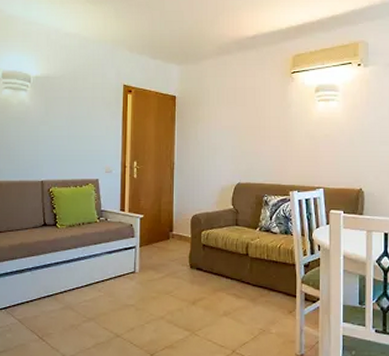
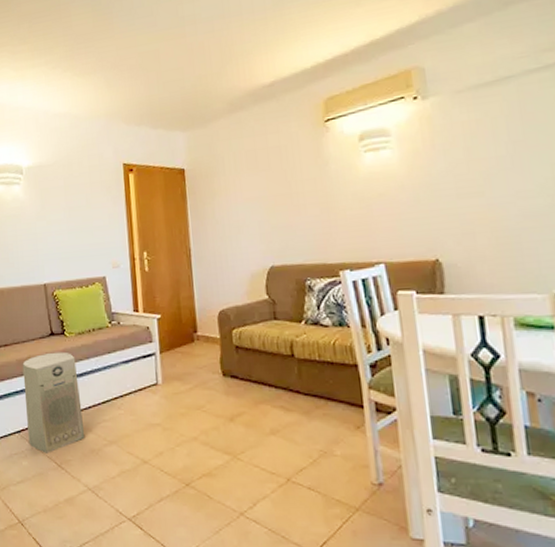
air purifier: none [13,240,67,327] -> present [22,351,85,454]

